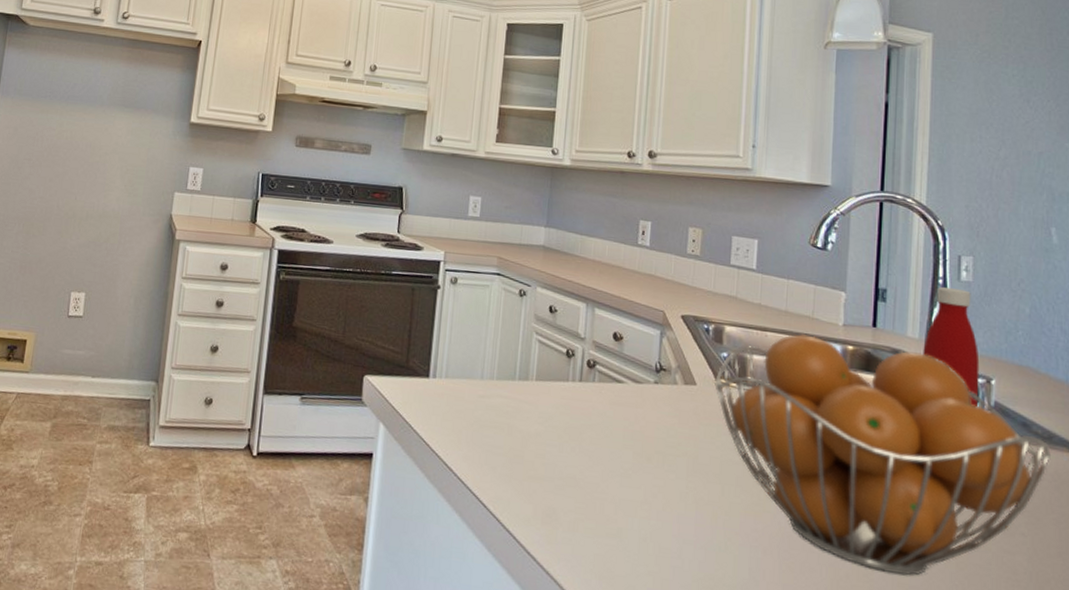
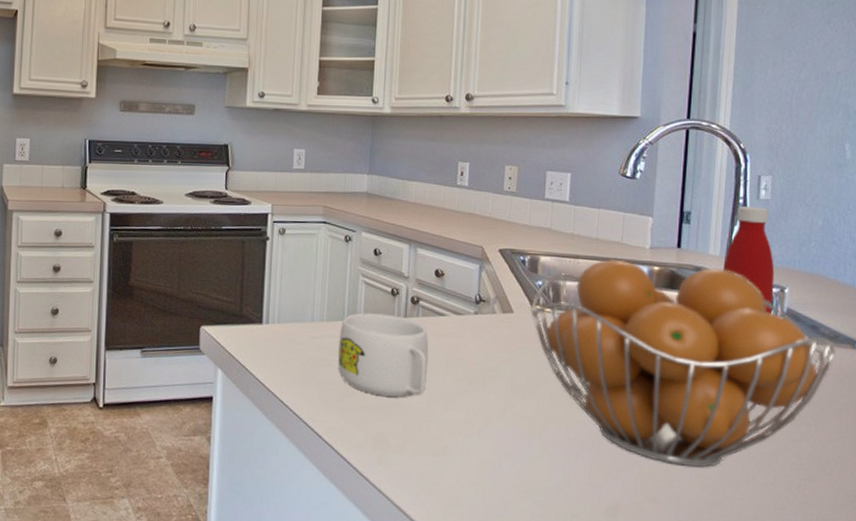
mug: none [507,373,605,469] -> present [338,312,429,397]

